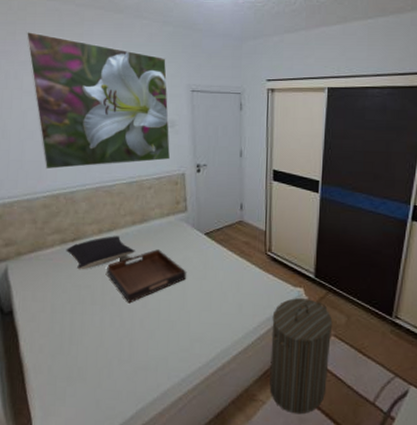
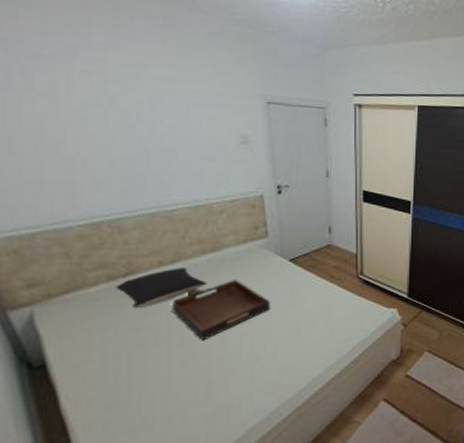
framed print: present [26,31,171,170] -> none [33,14,245,193]
laundry hamper: present [269,298,333,415] -> none [365,318,426,430]

